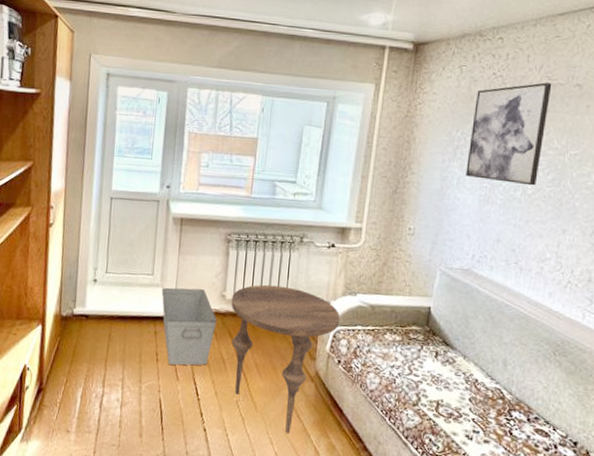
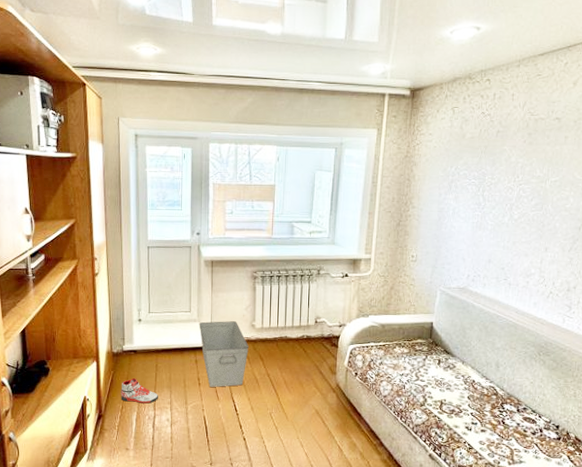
sneaker: none [66,347,109,379] -> present [121,378,158,404]
side table: present [231,284,341,434] -> none [260,313,356,437]
wall art: present [466,82,552,186] -> none [460,118,534,211]

